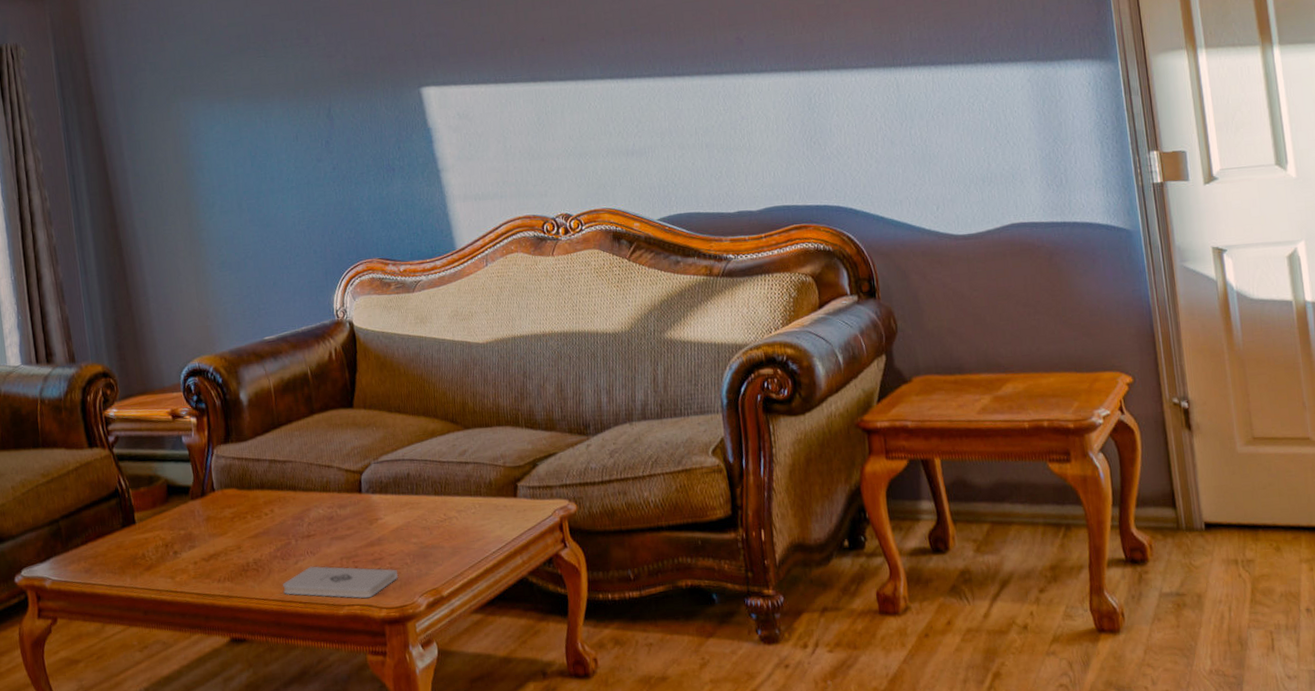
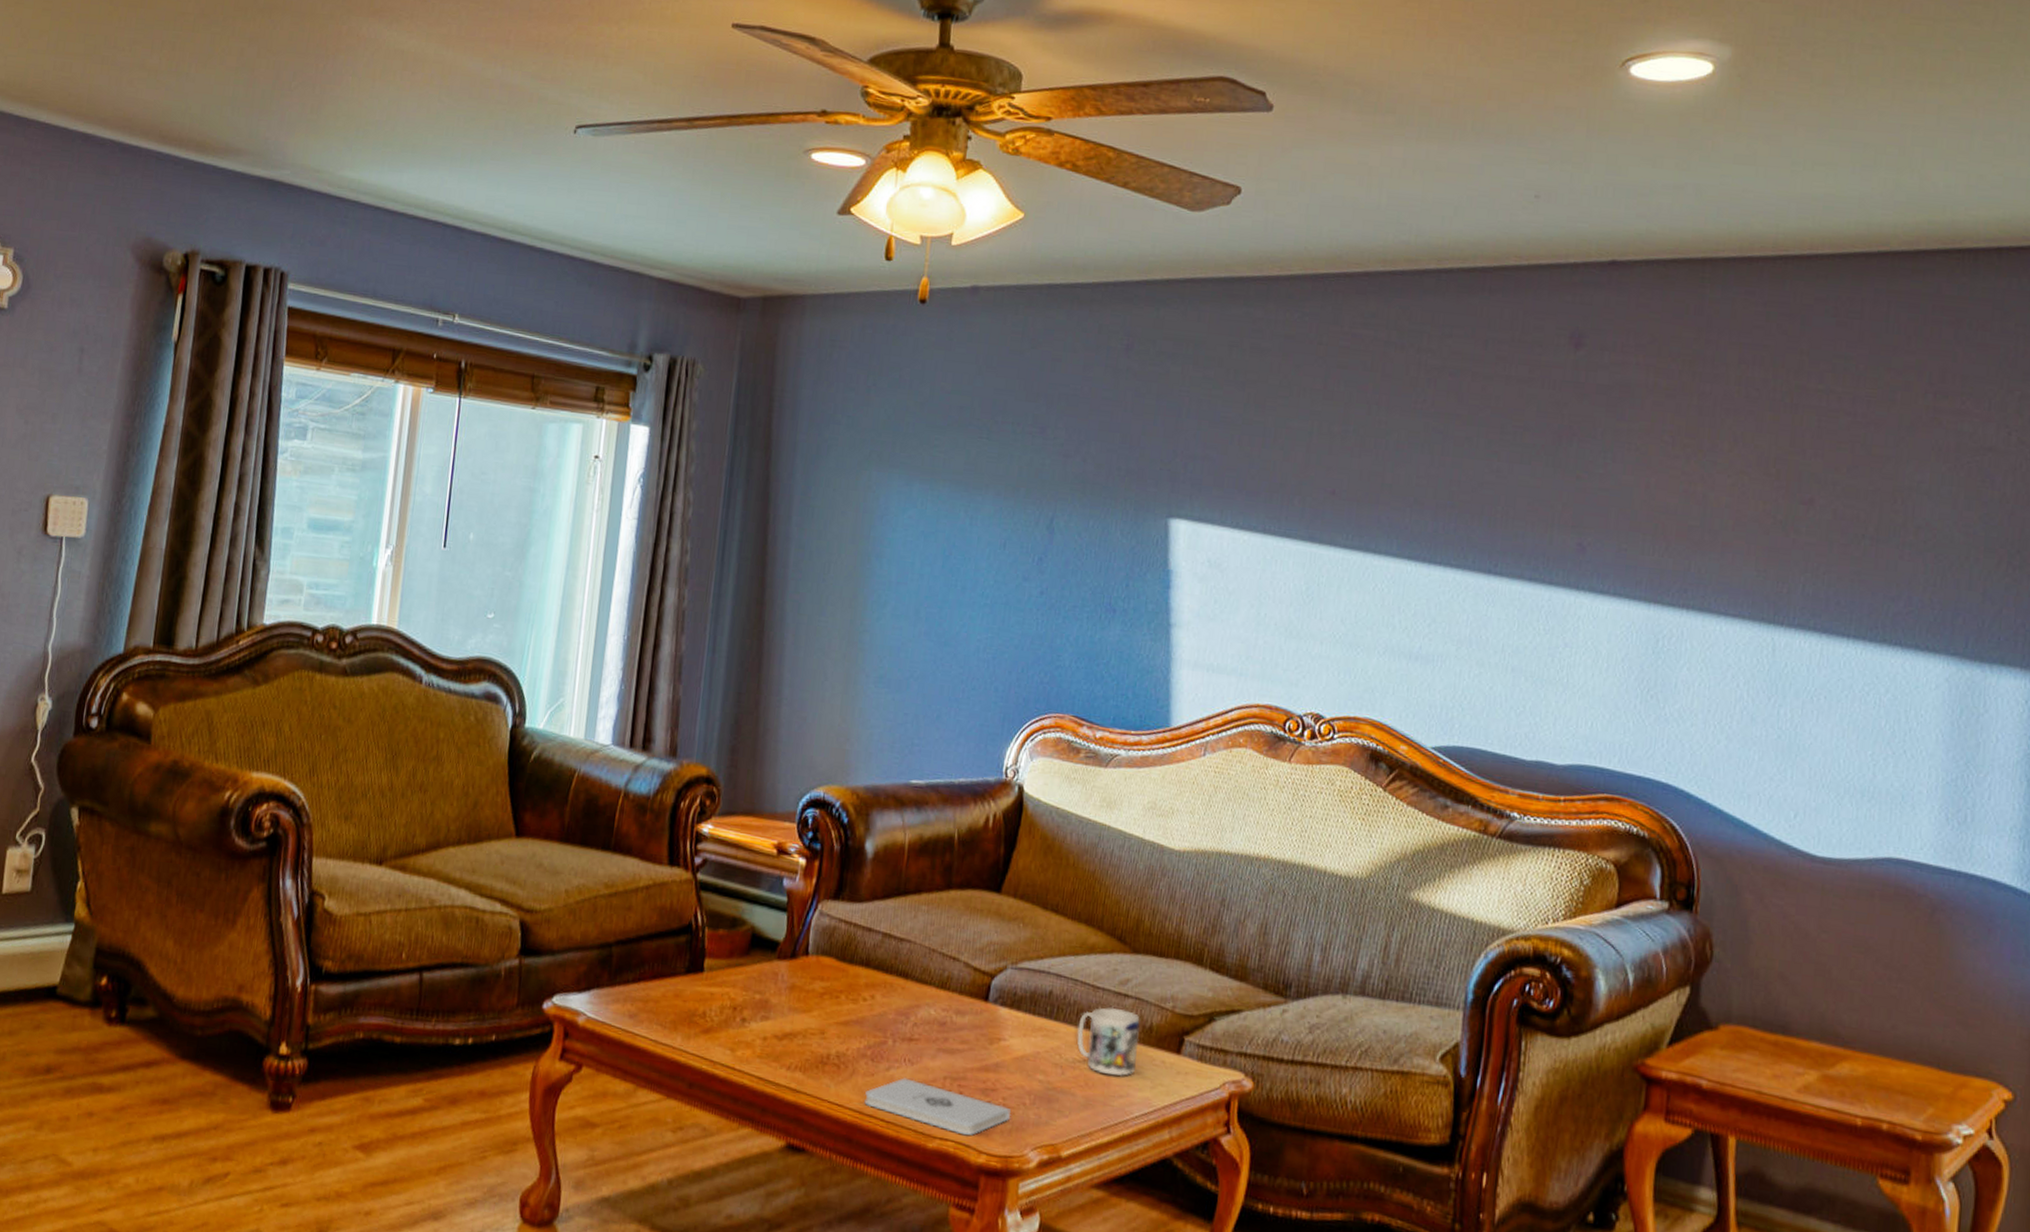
mug: none [434,474,485,526] -> present [1077,1007,1140,1077]

